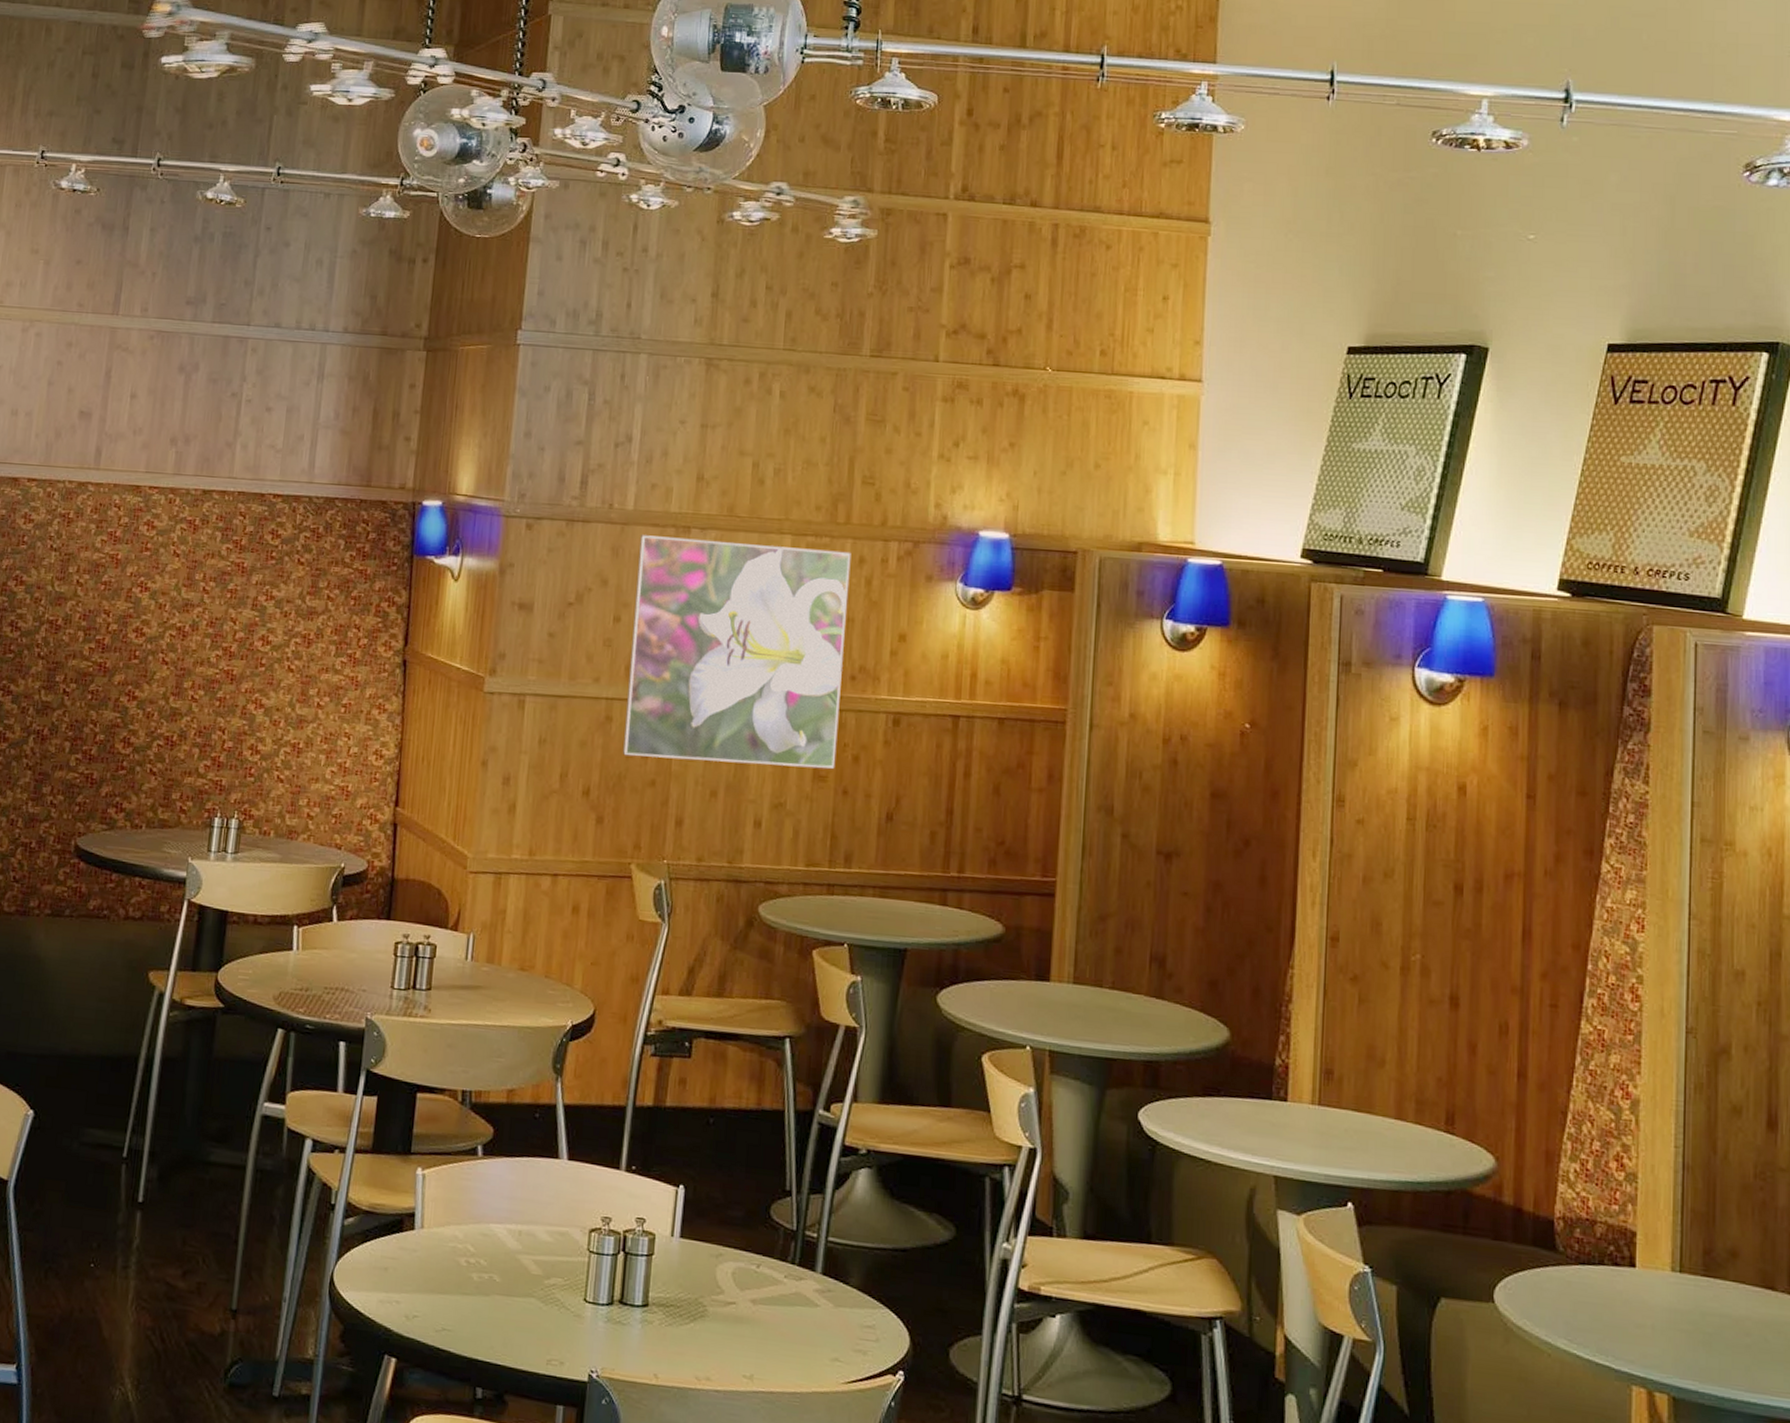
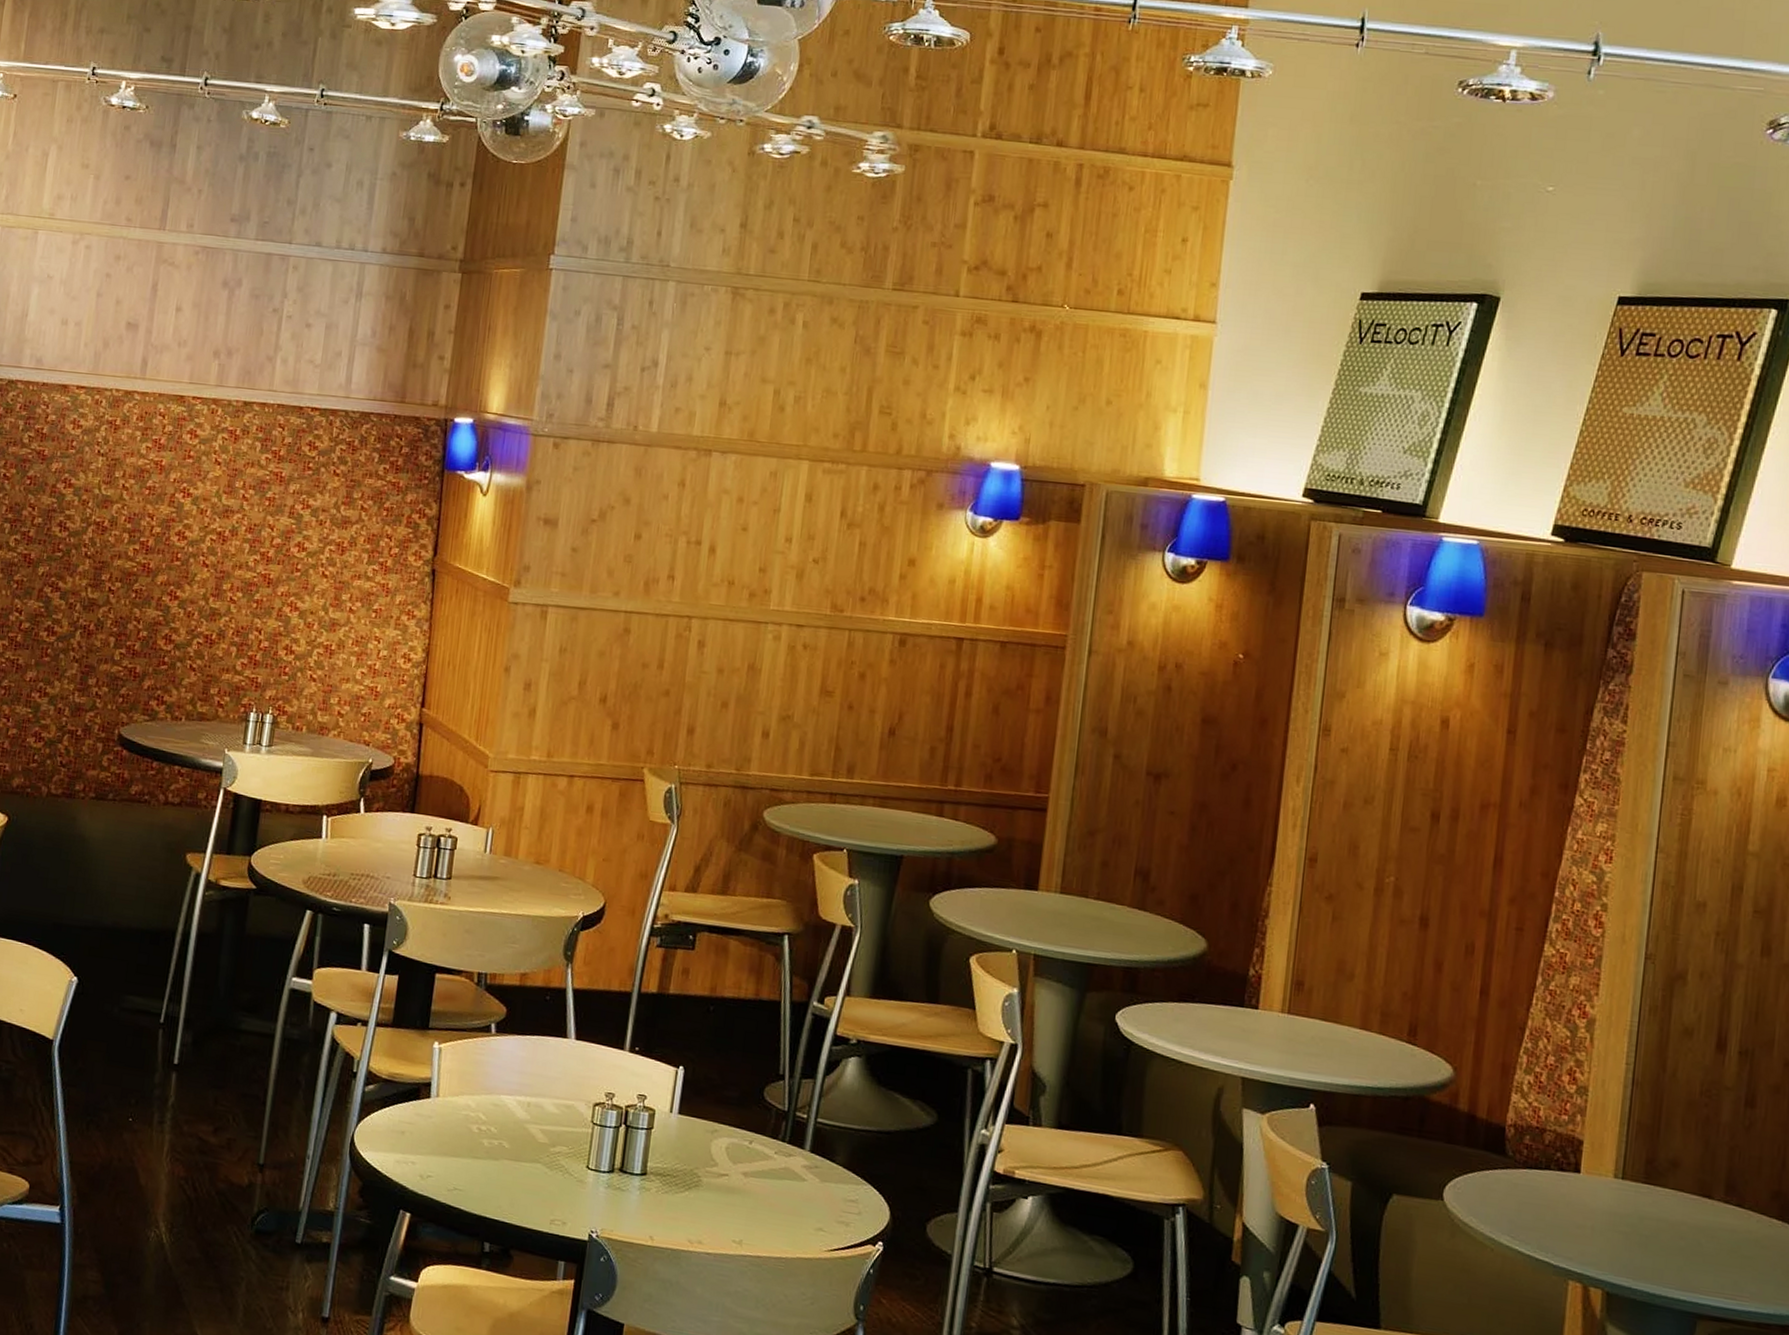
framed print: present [622,535,851,769] -> none [638,456,866,685]

